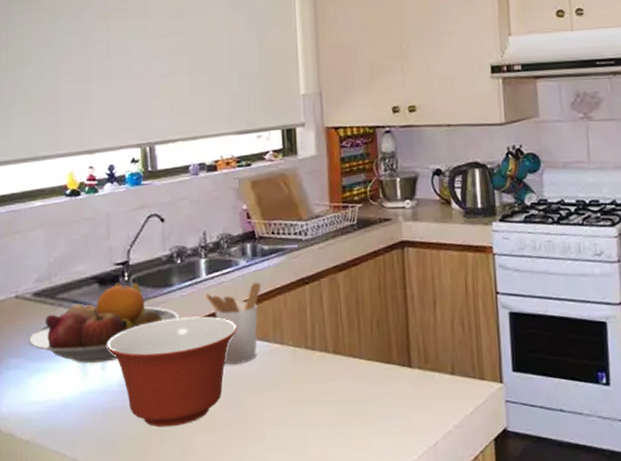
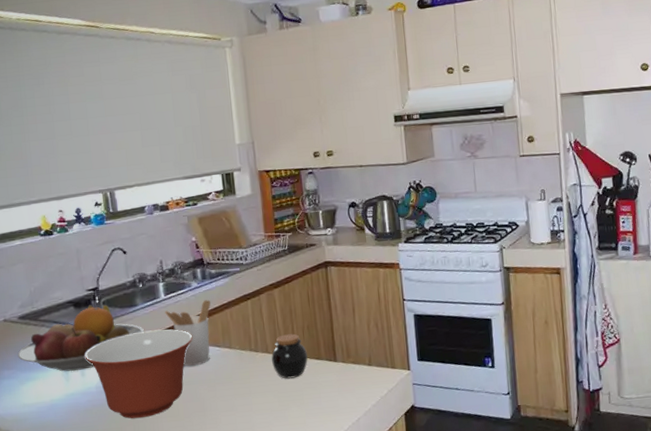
jar: none [331,329,376,386] -> present [271,333,308,379]

